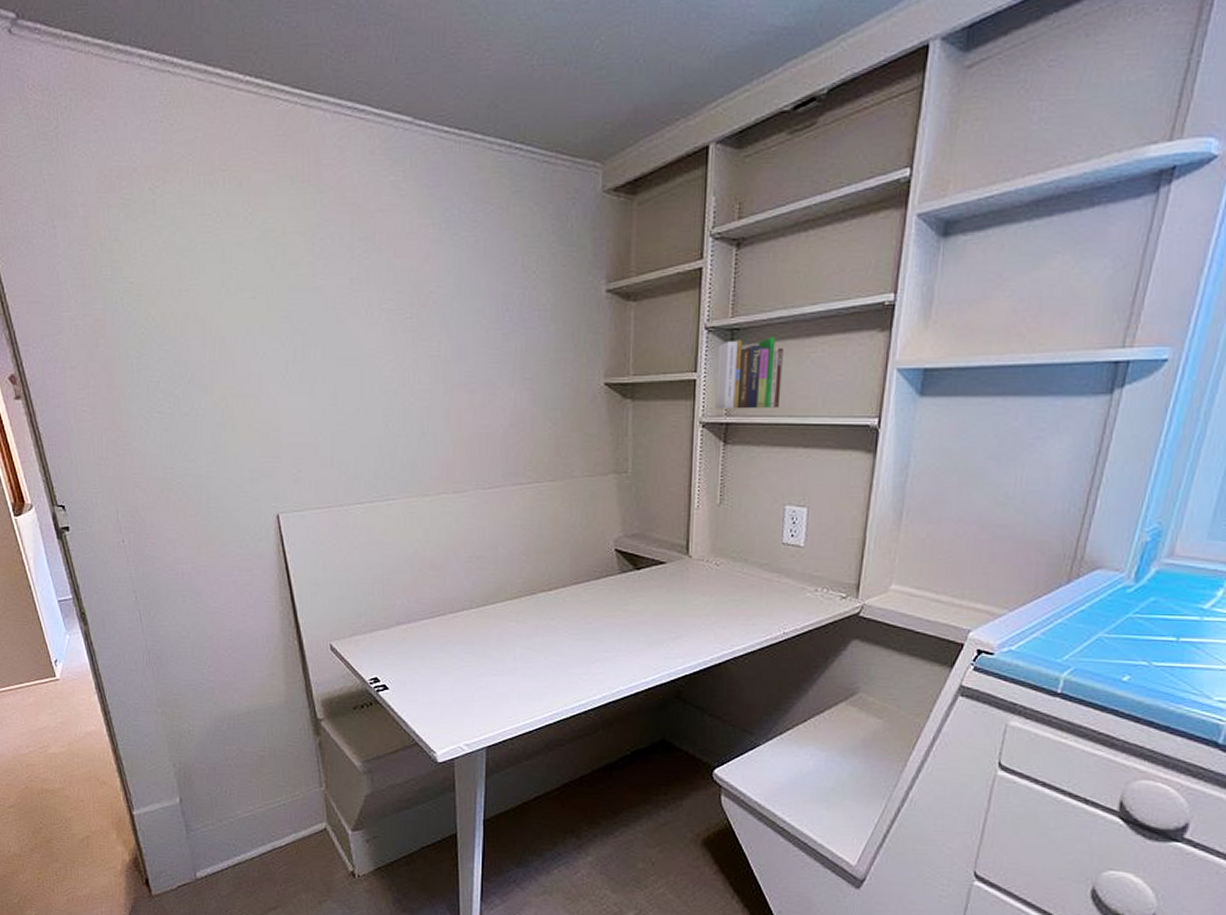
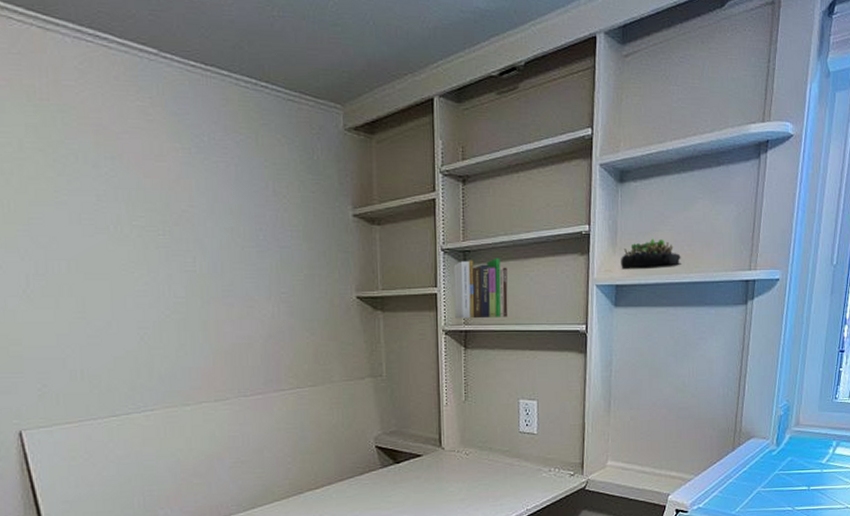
succulent plant: none [933,308,1022,349] -> present [621,238,682,270]

